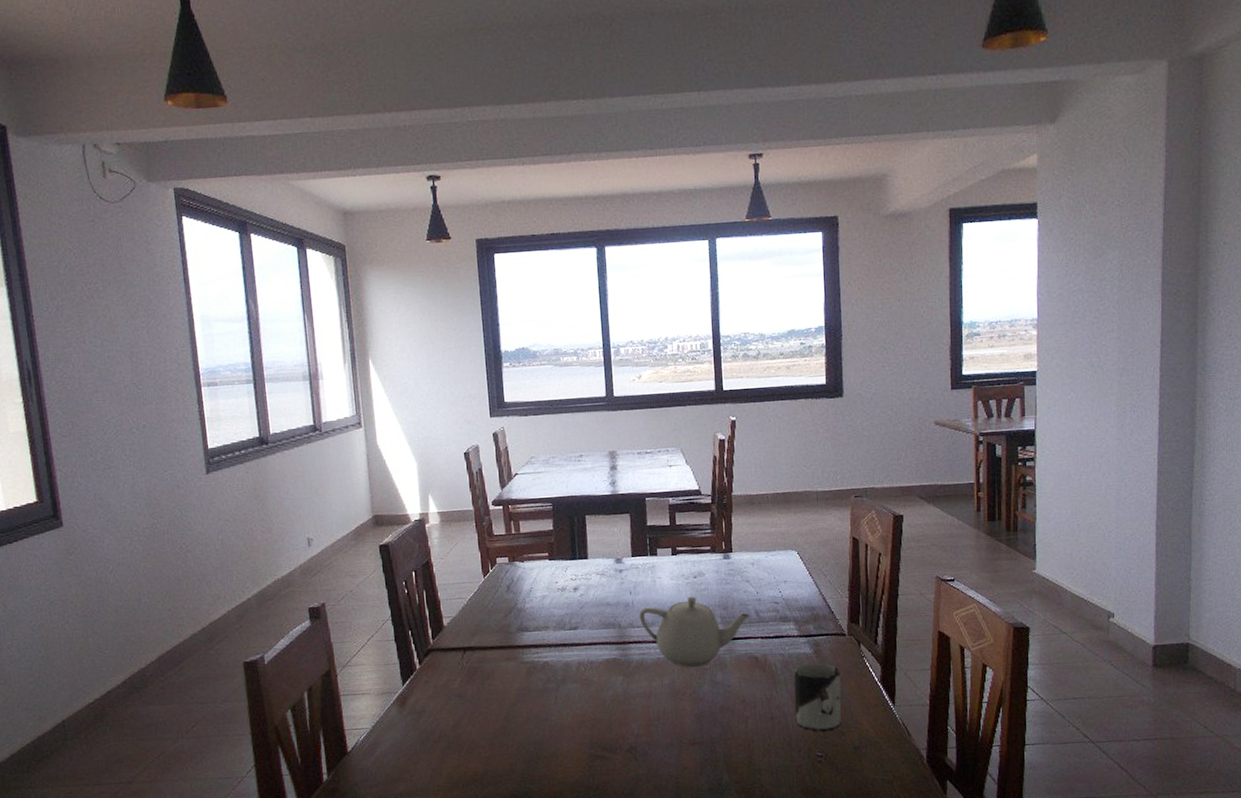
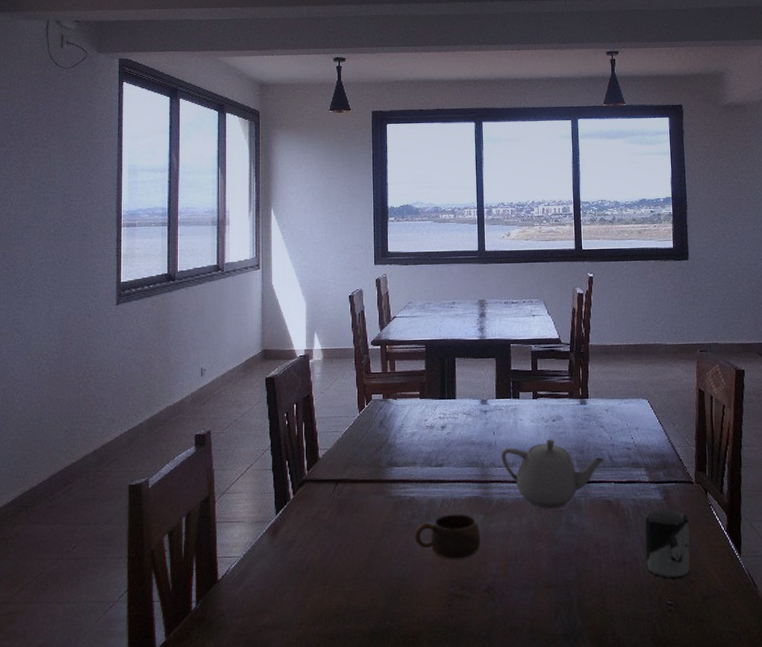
cup: none [550,676,621,722] -> present [414,514,481,559]

